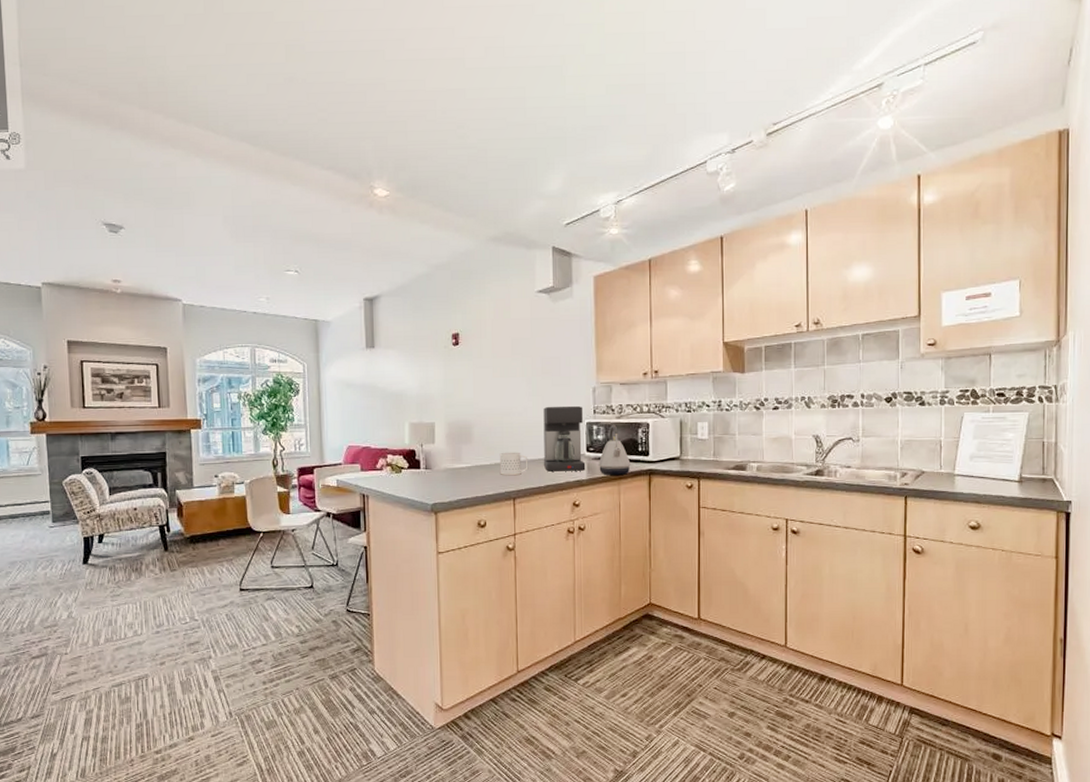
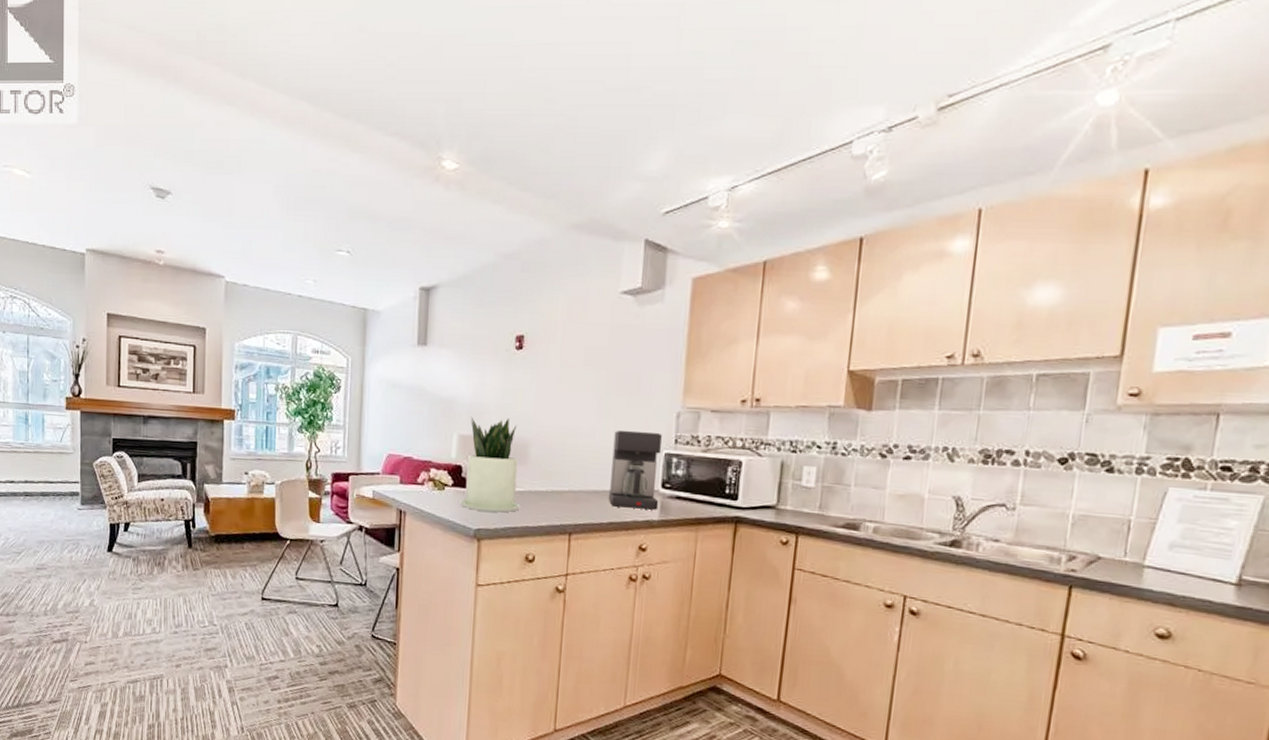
planter: none [416,404,469,487] -> present [460,417,520,513]
mug: present [499,452,529,476] -> none [556,478,591,508]
kettle: present [598,424,631,475] -> none [673,458,714,520]

